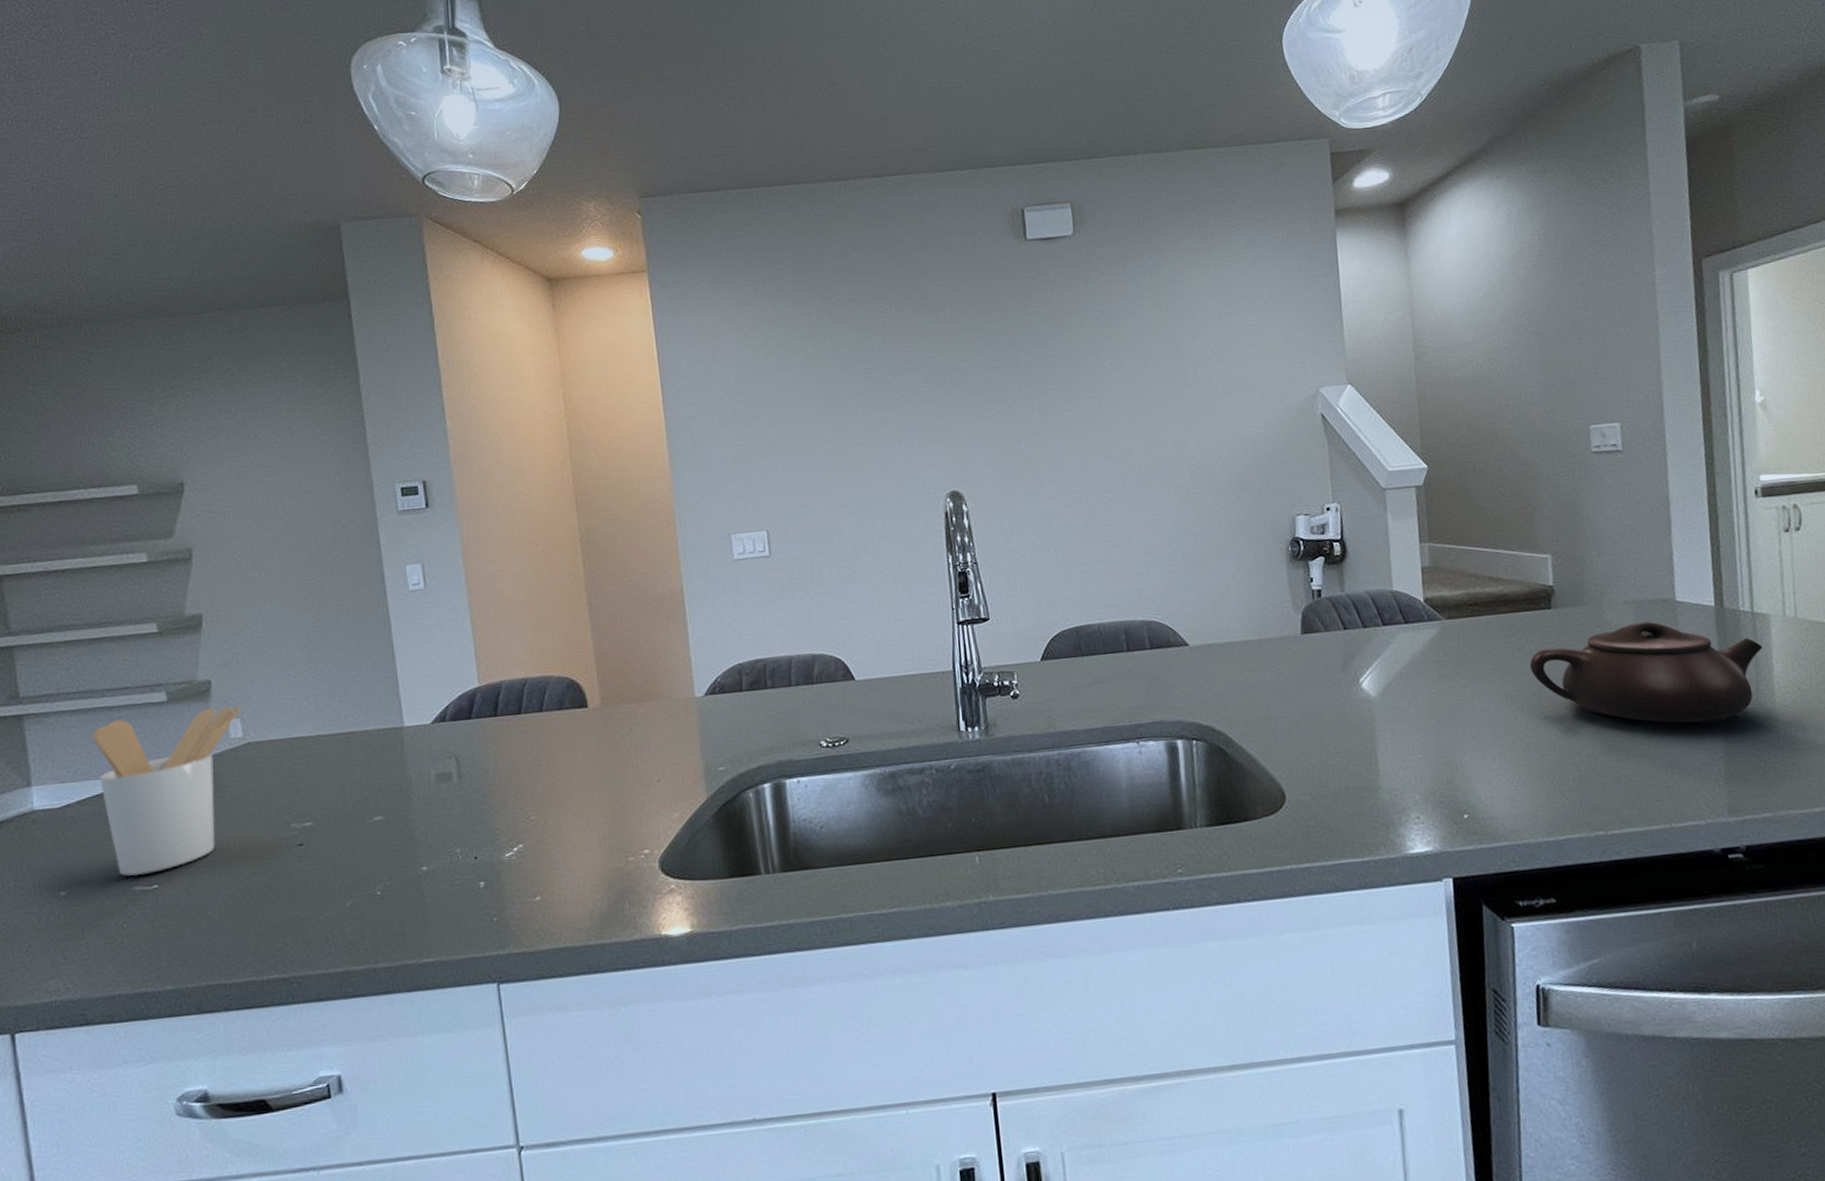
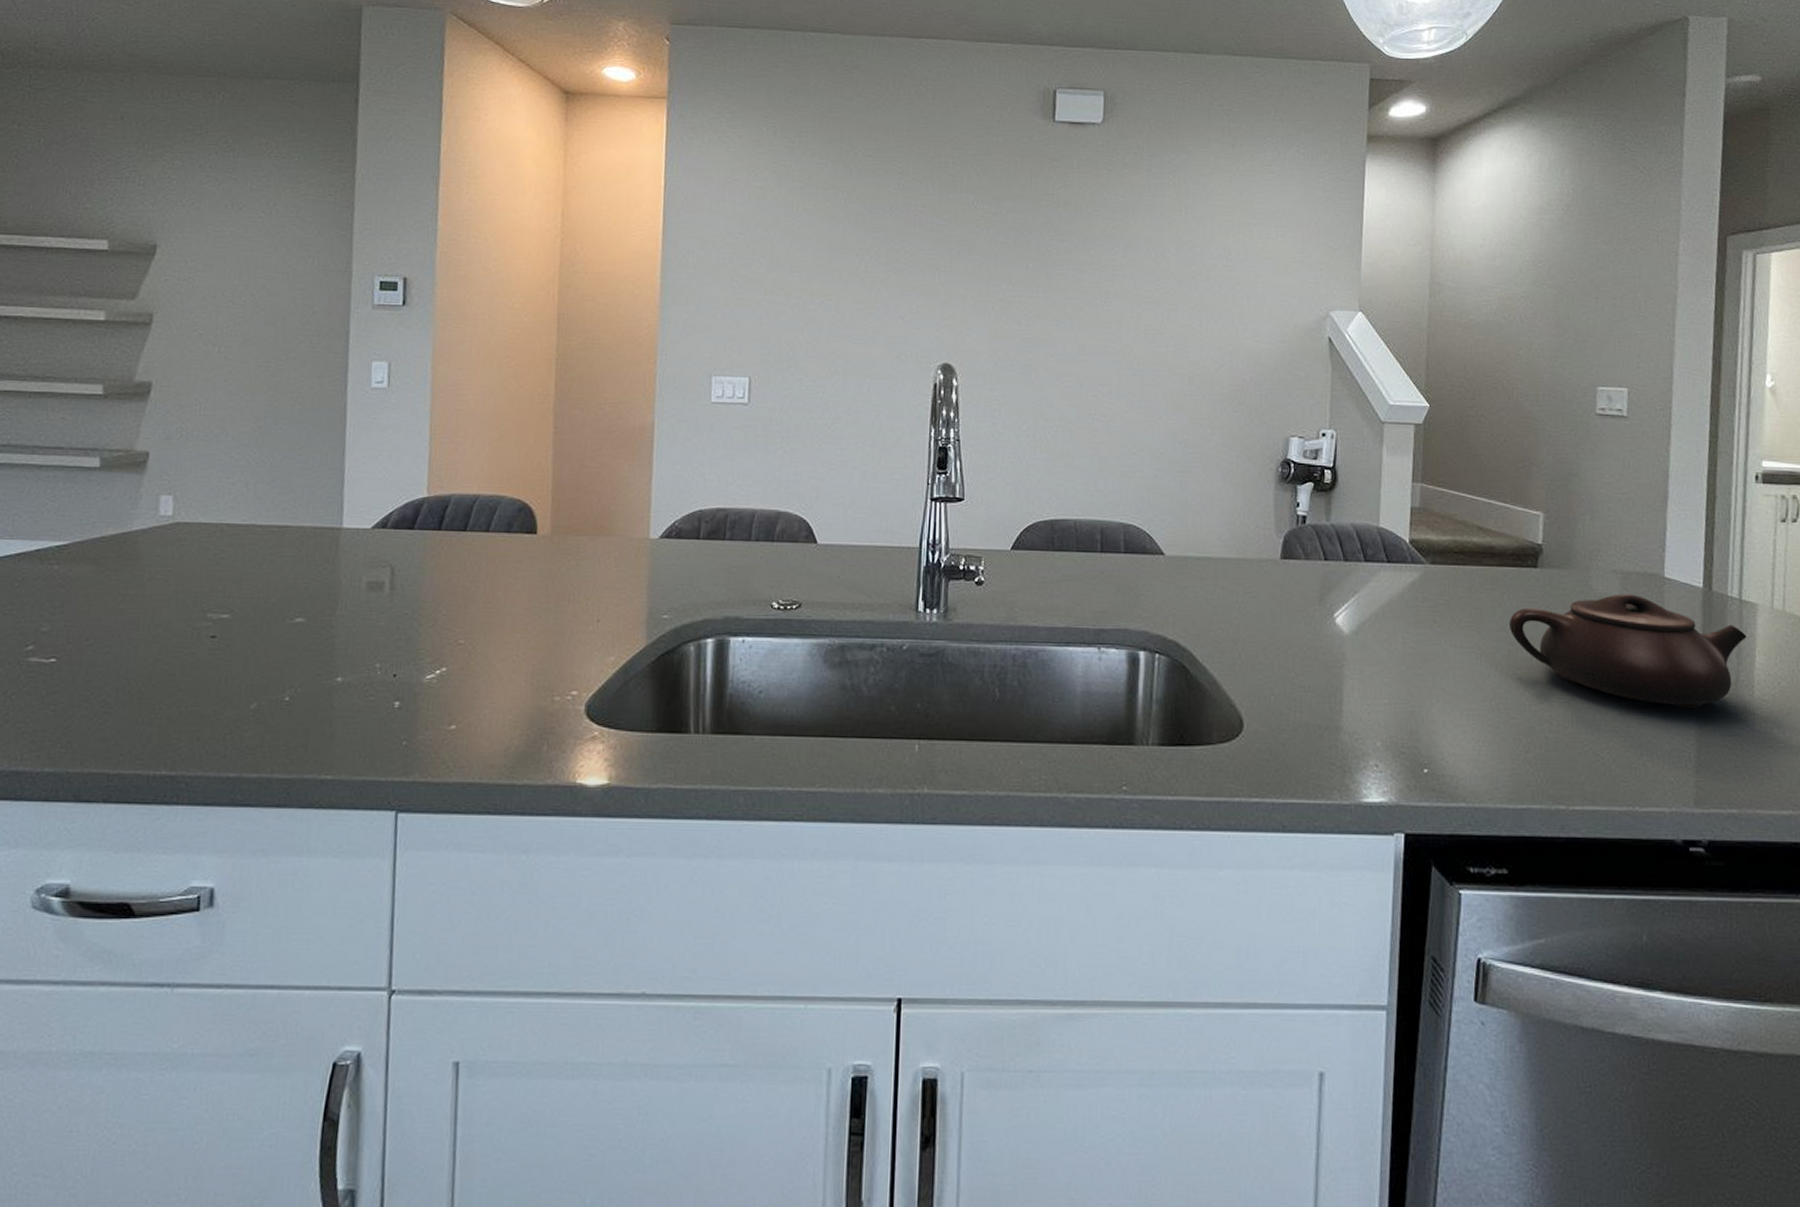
utensil holder: present [93,705,242,876] -> none [13,480,176,647]

